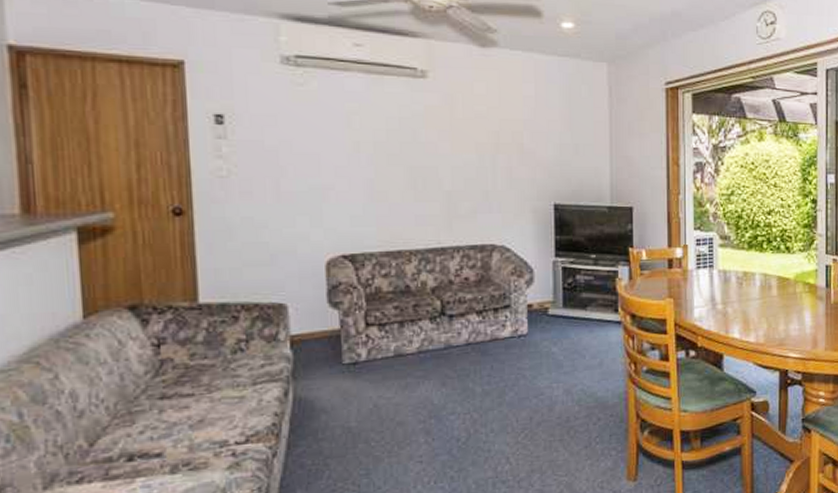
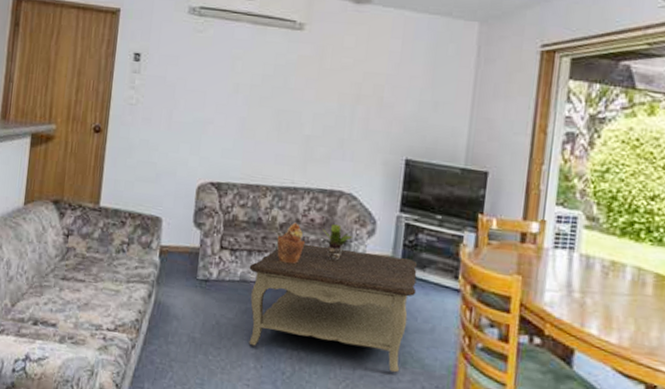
coffee table: none [403,301,581,421] -> present [249,243,417,373]
decorative container: none [430,284,463,328] -> present [277,222,306,264]
potted plant: none [479,280,512,316] -> present [322,224,353,261]

